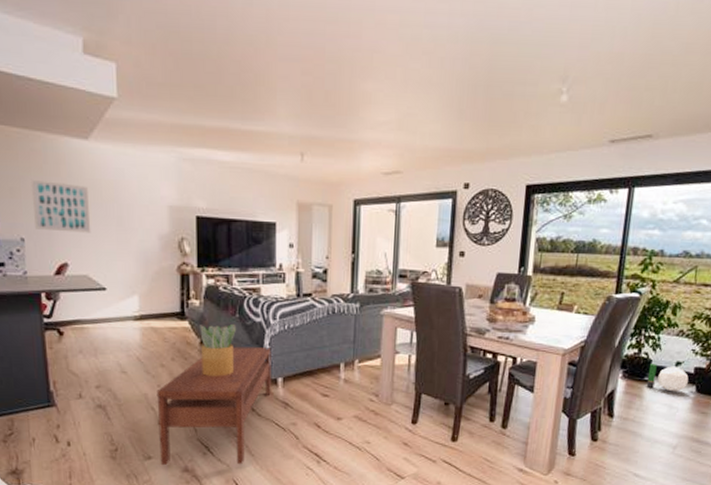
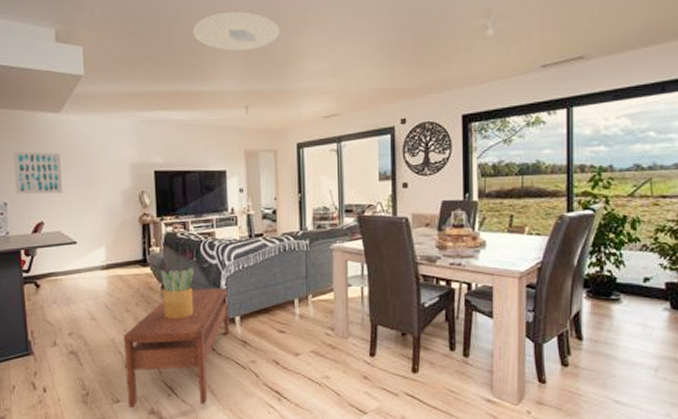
ceiling light: none [246,42,344,89] -> present [192,12,280,51]
plant pot: present [646,364,689,392] -> none [614,281,660,310]

